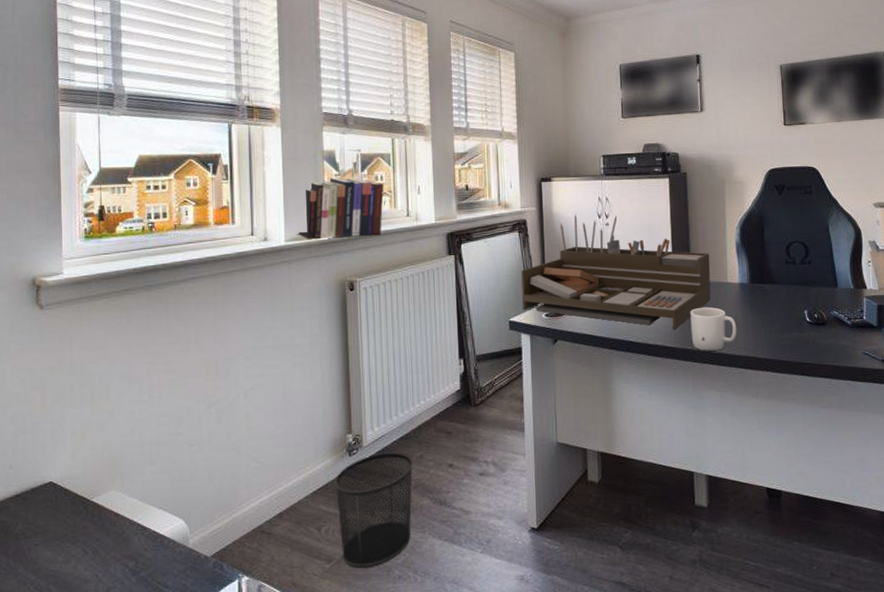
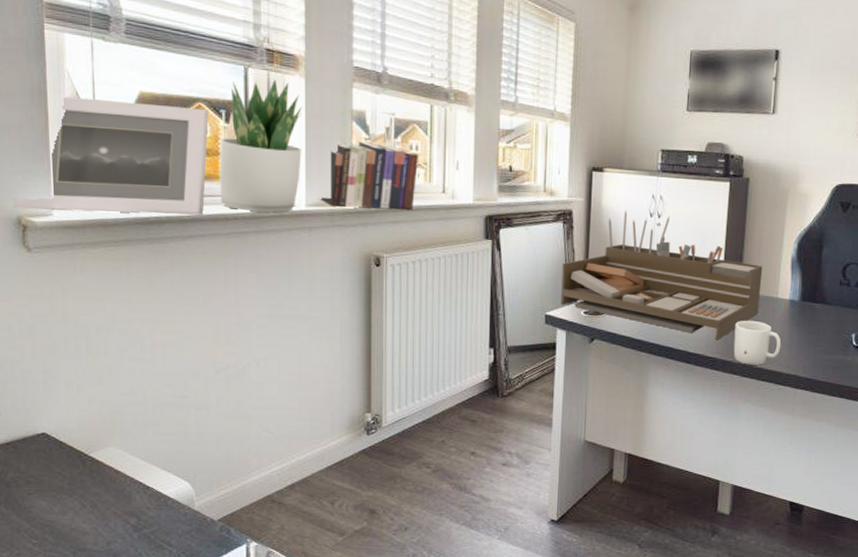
picture frame: none [29,164,198,271] -> present [13,96,209,215]
planter: none [208,131,280,252] -> present [219,79,303,213]
waste bin: present [335,452,414,569] -> none [351,435,434,544]

